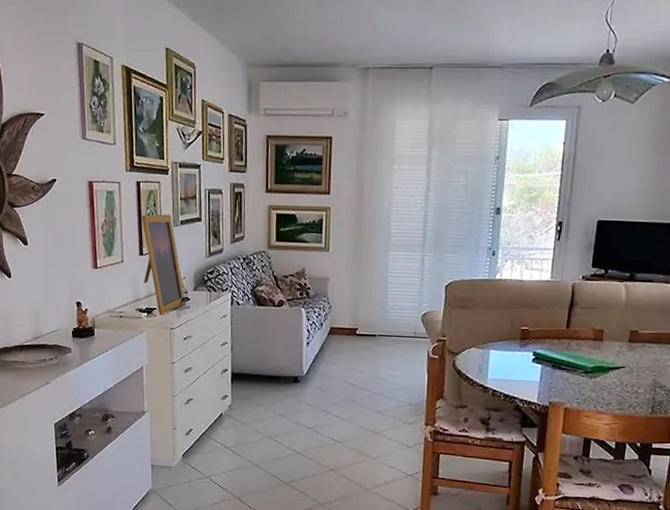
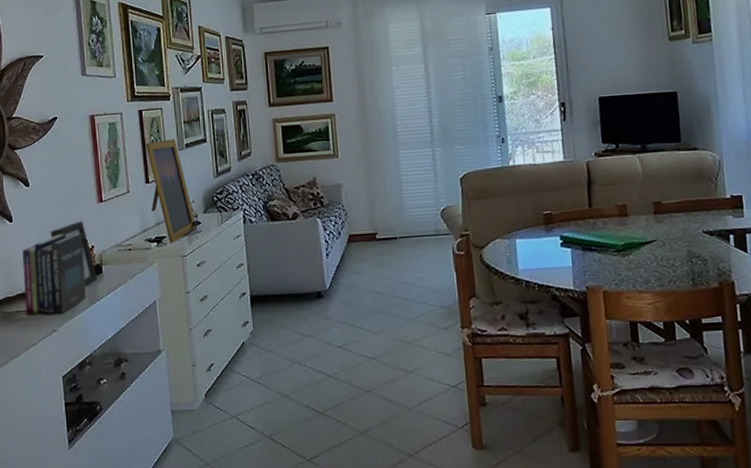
books: none [20,294,78,369] -> present [23,232,86,316]
picture frame: none [46,283,89,347] -> present [50,220,97,287]

